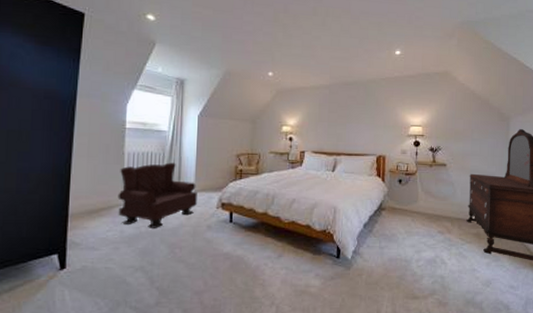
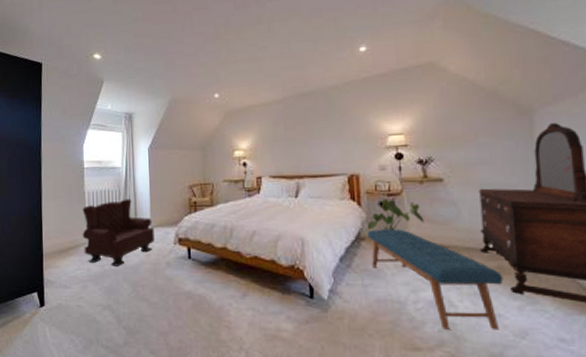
house plant: none [387,177,430,203] -> present [367,199,424,231]
bench: none [387,201,479,283] -> present [367,229,503,331]

